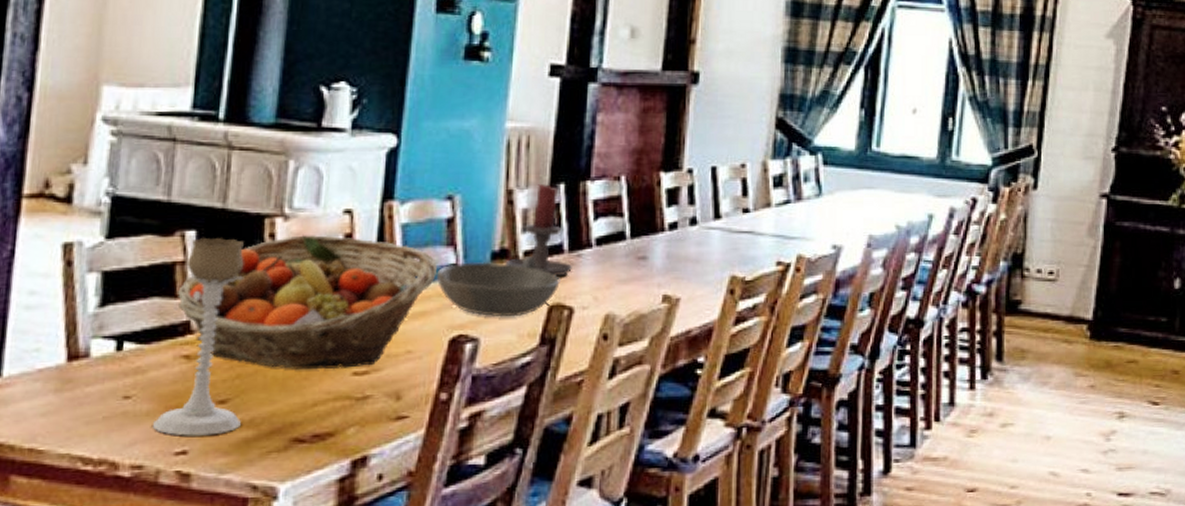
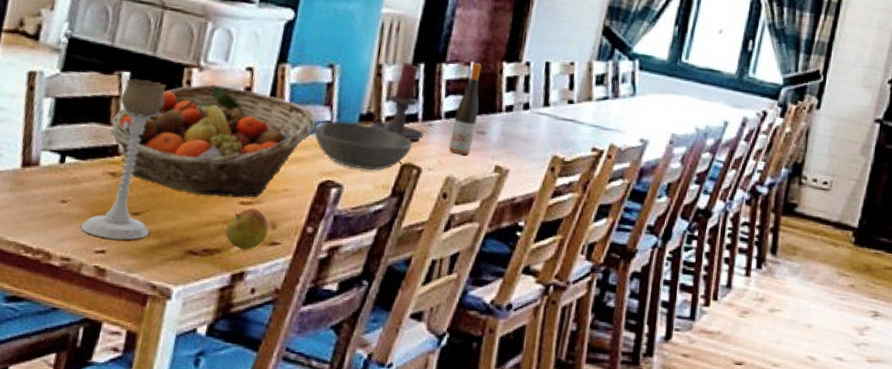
apple: none [337,378,392,430] -> present [225,207,269,250]
wine bottle: none [604,177,636,286] -> present [448,63,482,155]

